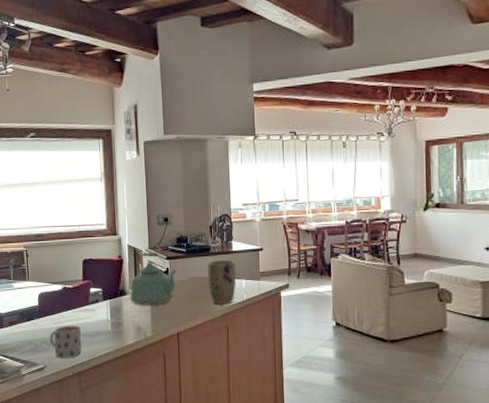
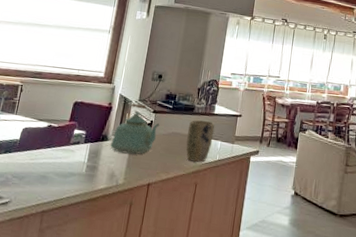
mug: present [49,325,82,358] -> none [21,162,56,196]

